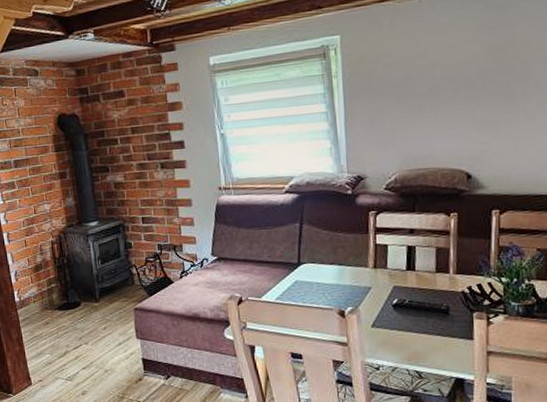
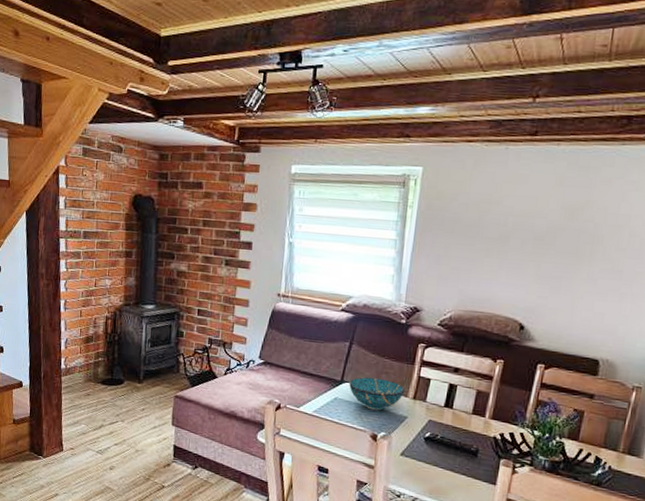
decorative bowl: none [307,254,364,287] -> present [349,377,405,411]

